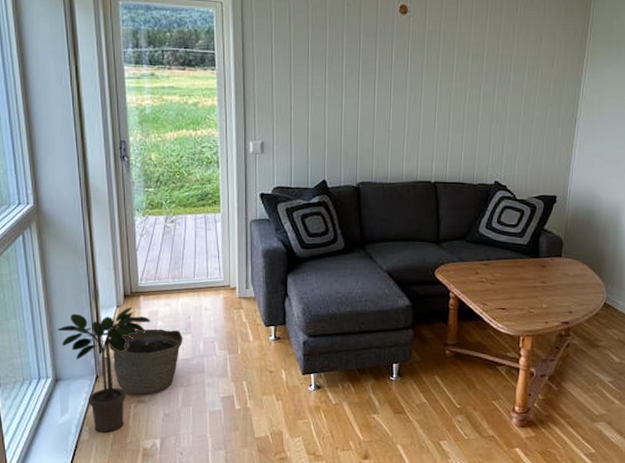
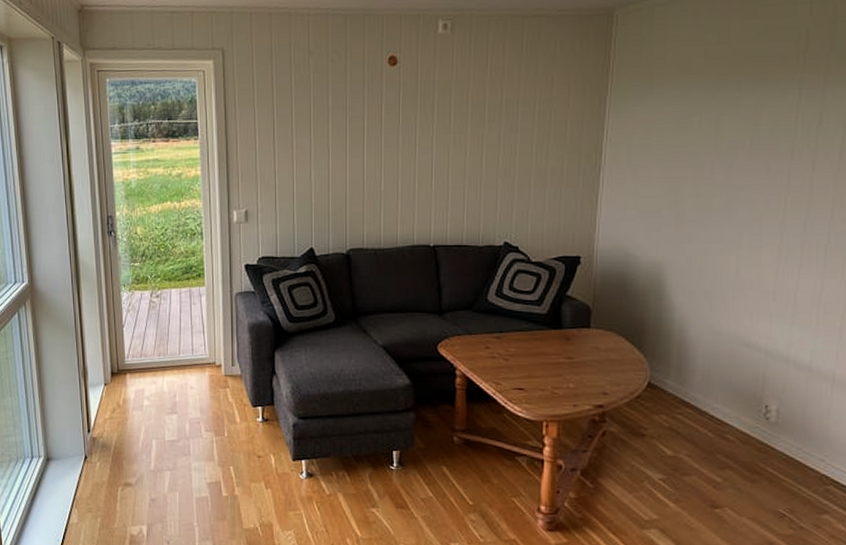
potted plant: present [58,307,151,432] -> none [49,385,138,516]
basket: present [109,329,183,394] -> none [97,408,169,477]

